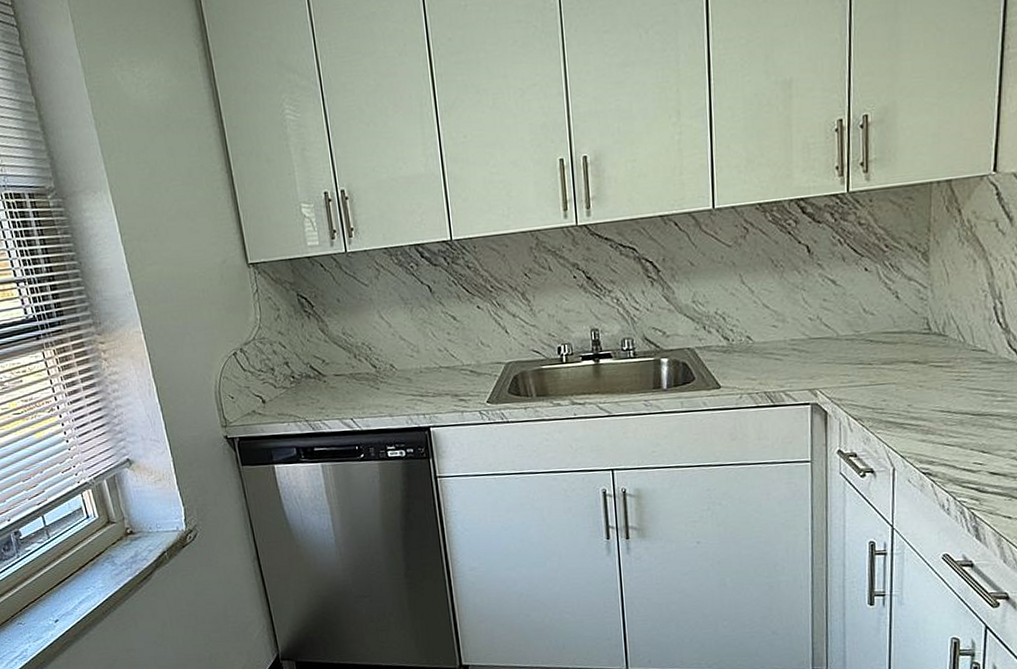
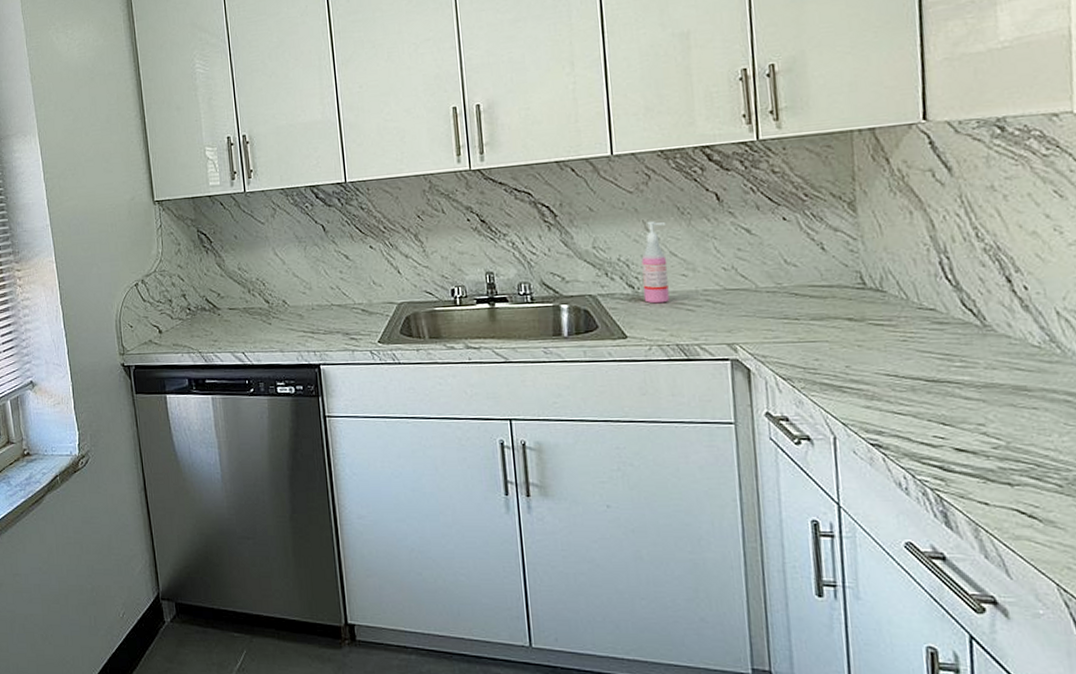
soap dispenser: none [736,275,761,355] -> present [641,222,670,304]

